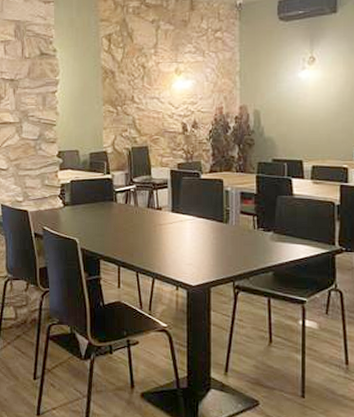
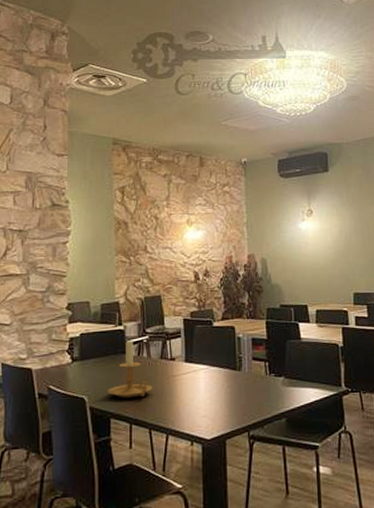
candle holder: none [97,188,139,243] -> present [108,339,152,398]

